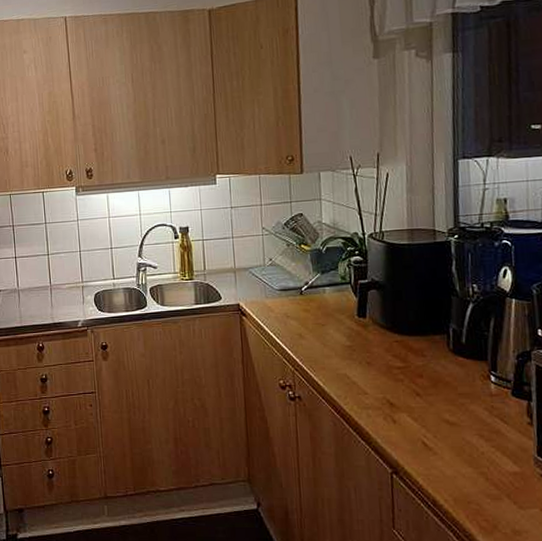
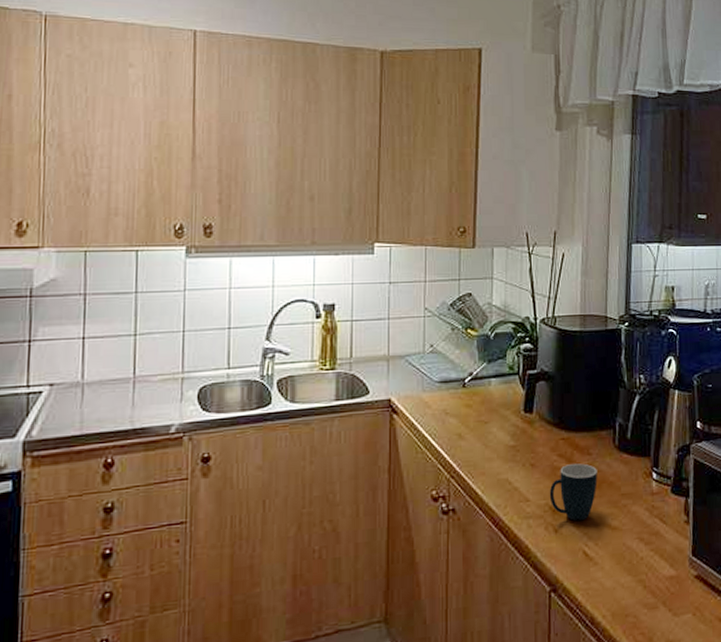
mug: none [386,364,433,415] -> present [549,463,598,521]

